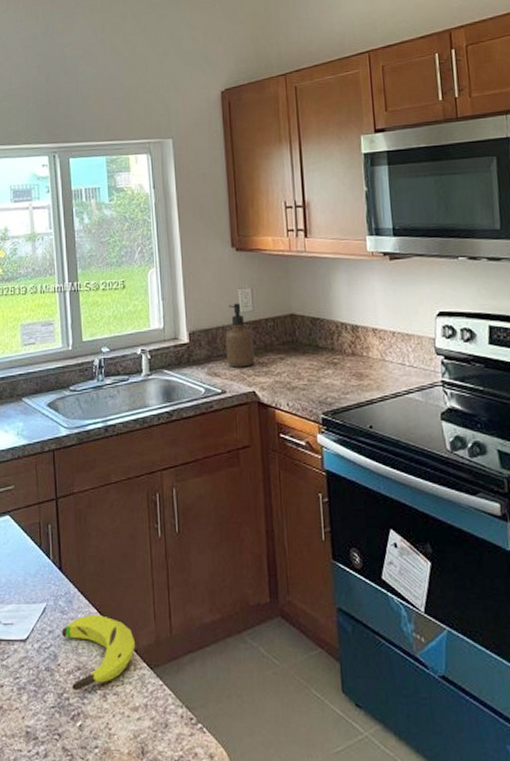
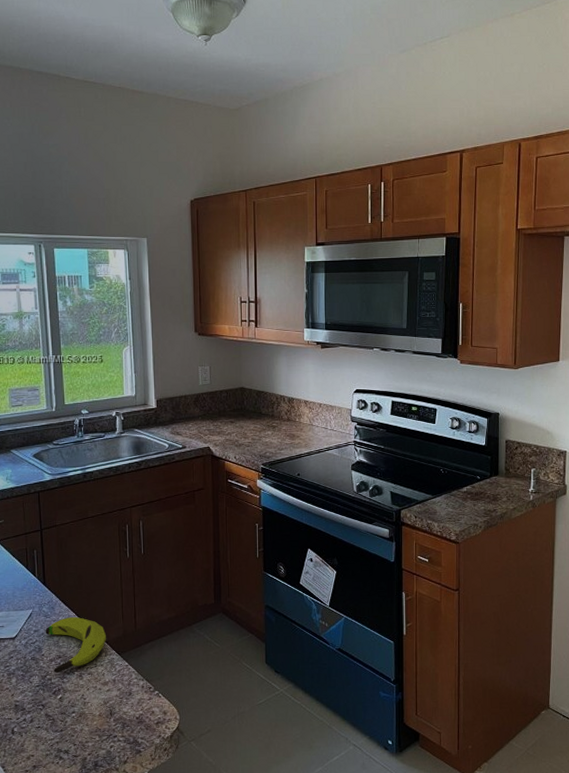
soap dispenser: present [225,303,255,368] -> none [187,378,211,428]

